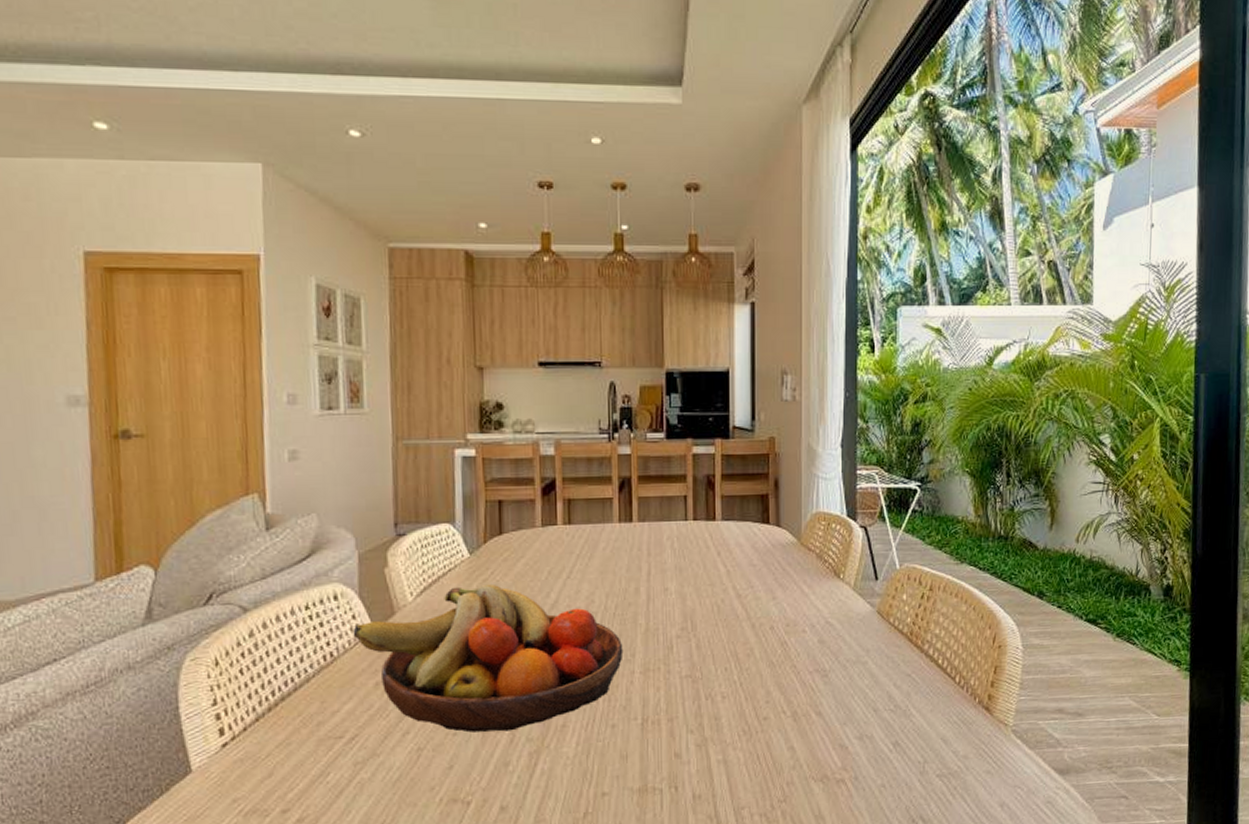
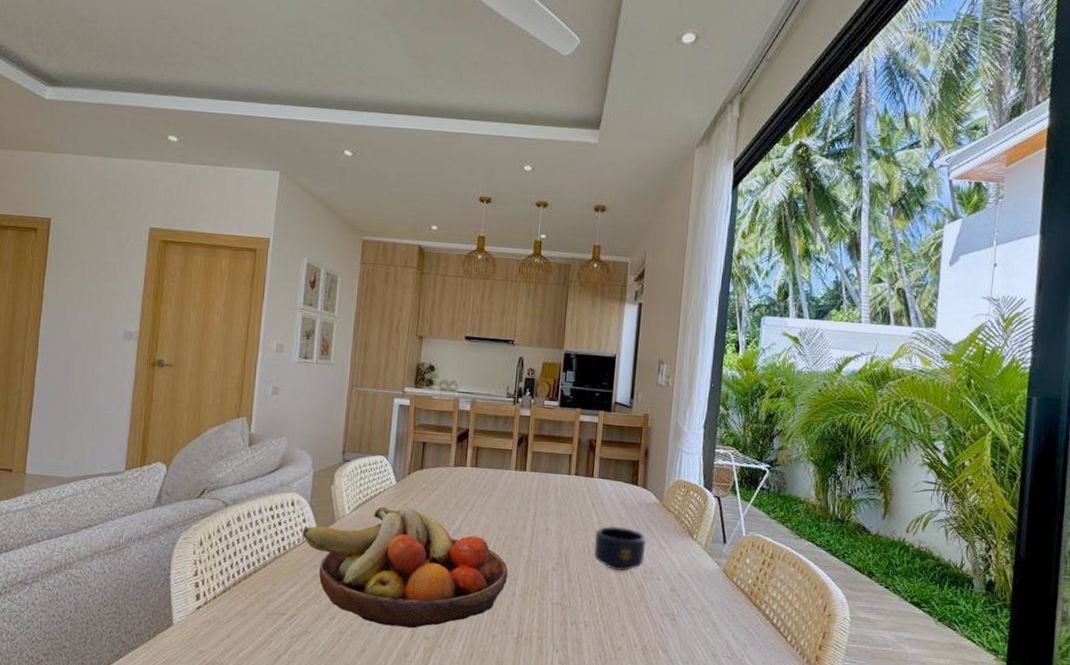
mug: none [724,575,784,629] -> present [593,525,646,572]

